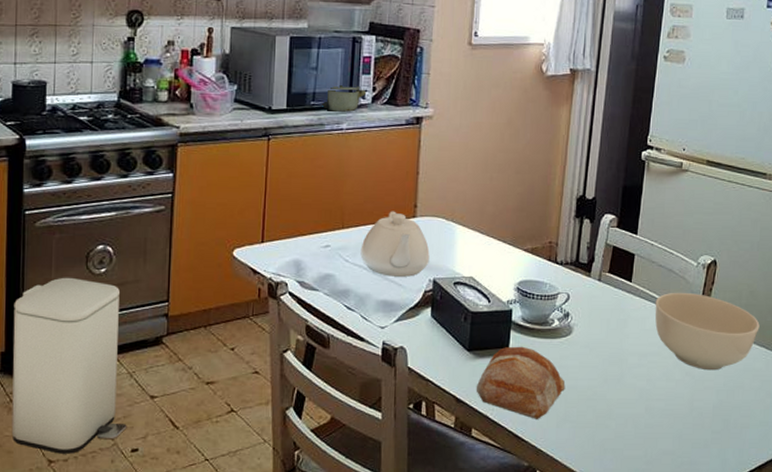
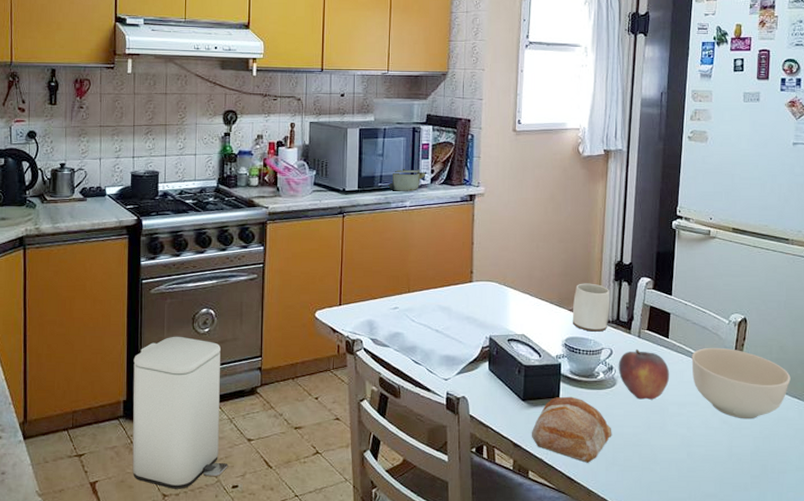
teapot: present [360,211,430,277] -> none [425,276,485,334]
mug: none [526,220,570,275] -> present [572,283,610,332]
fruit: none [575,293,631,350] -> present [618,348,670,400]

